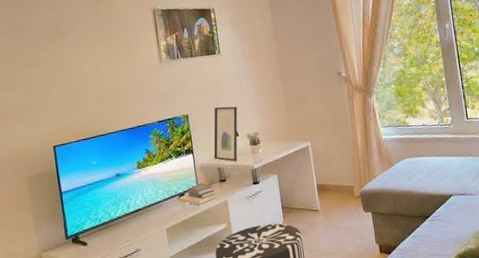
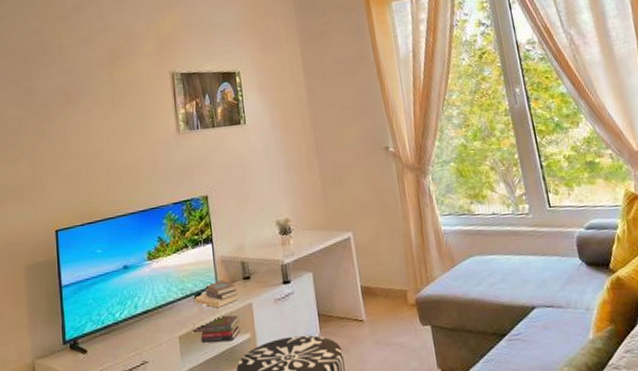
books: none [177,210,217,233] -> present [192,315,240,343]
picture frame: present [213,106,240,162] -> none [236,186,268,255]

